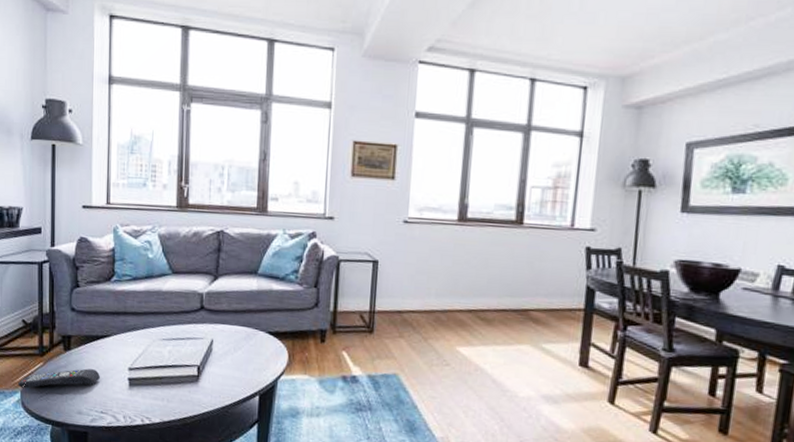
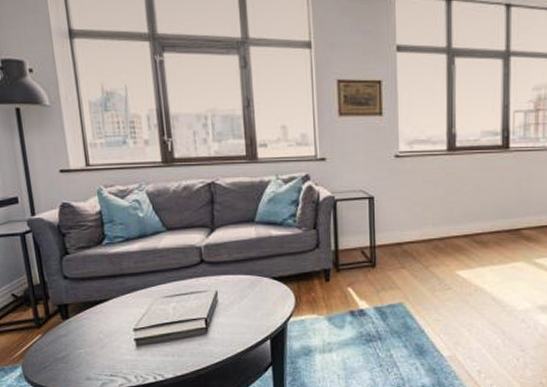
remote control: present [18,368,100,389] -> none [17,335,105,362]

